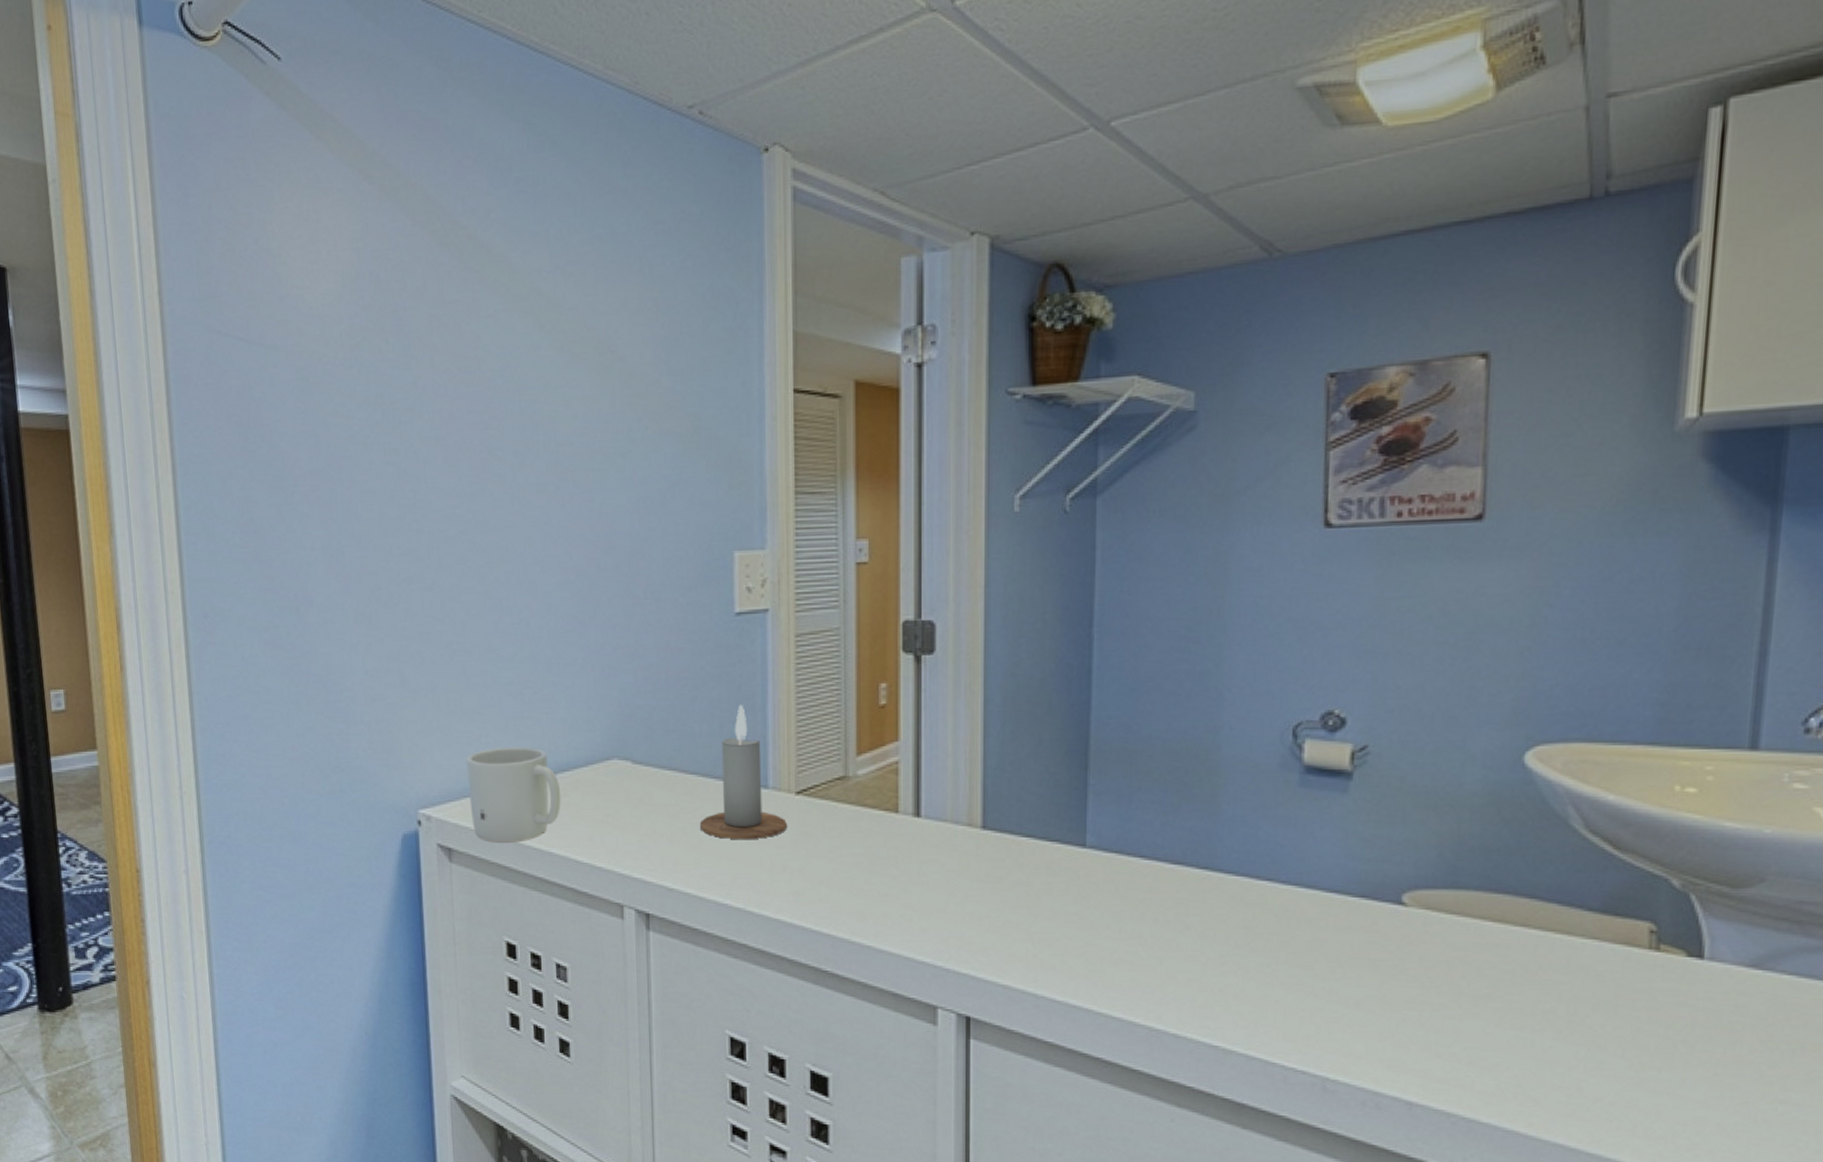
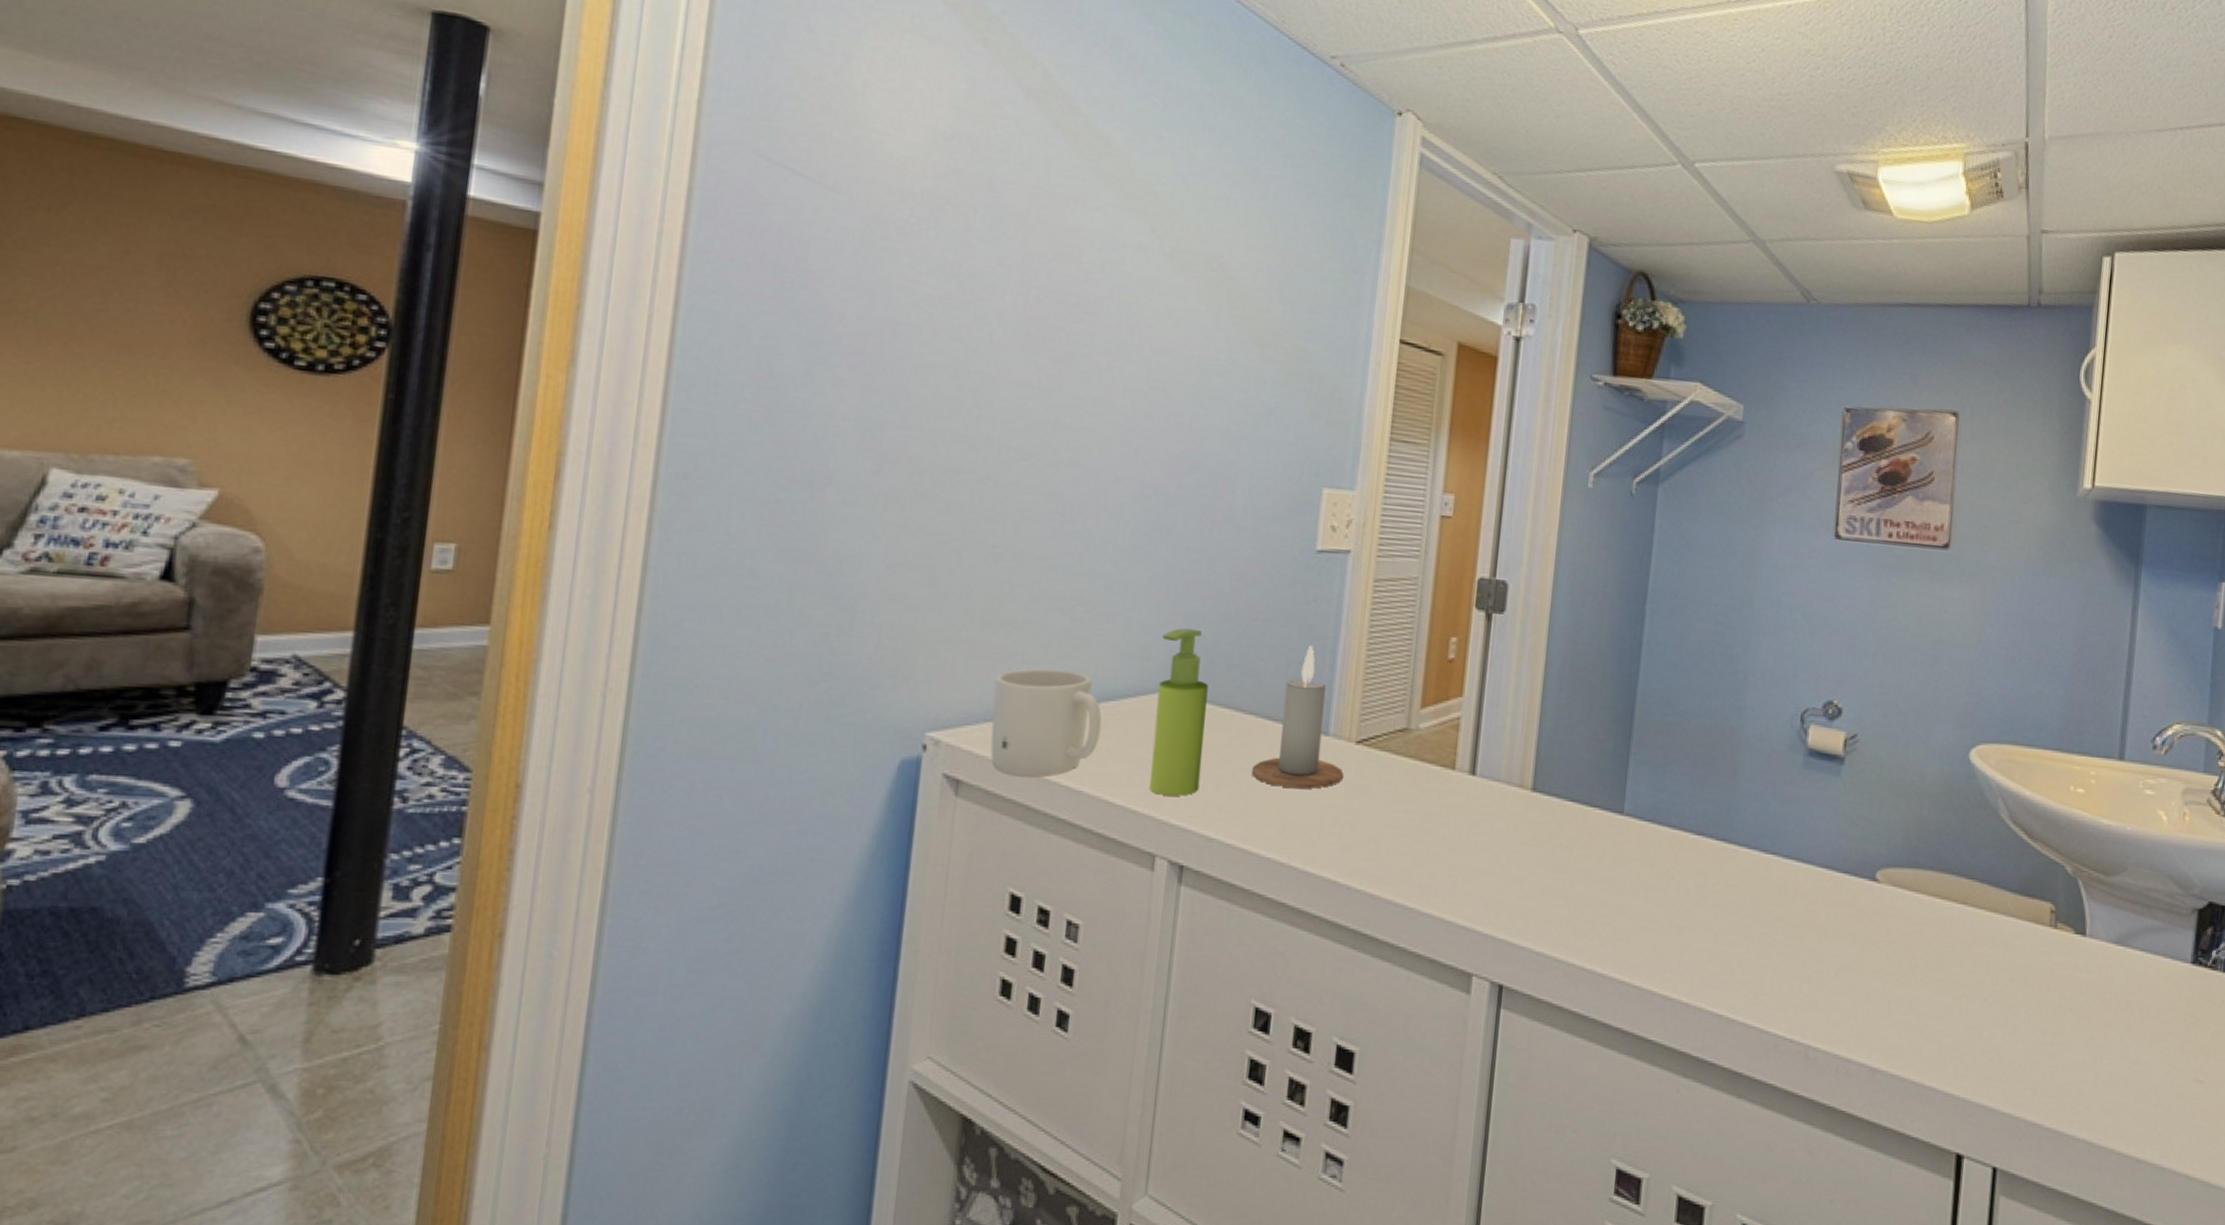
soap dispenser: none [603,700,654,852] -> present [1149,628,1208,796]

